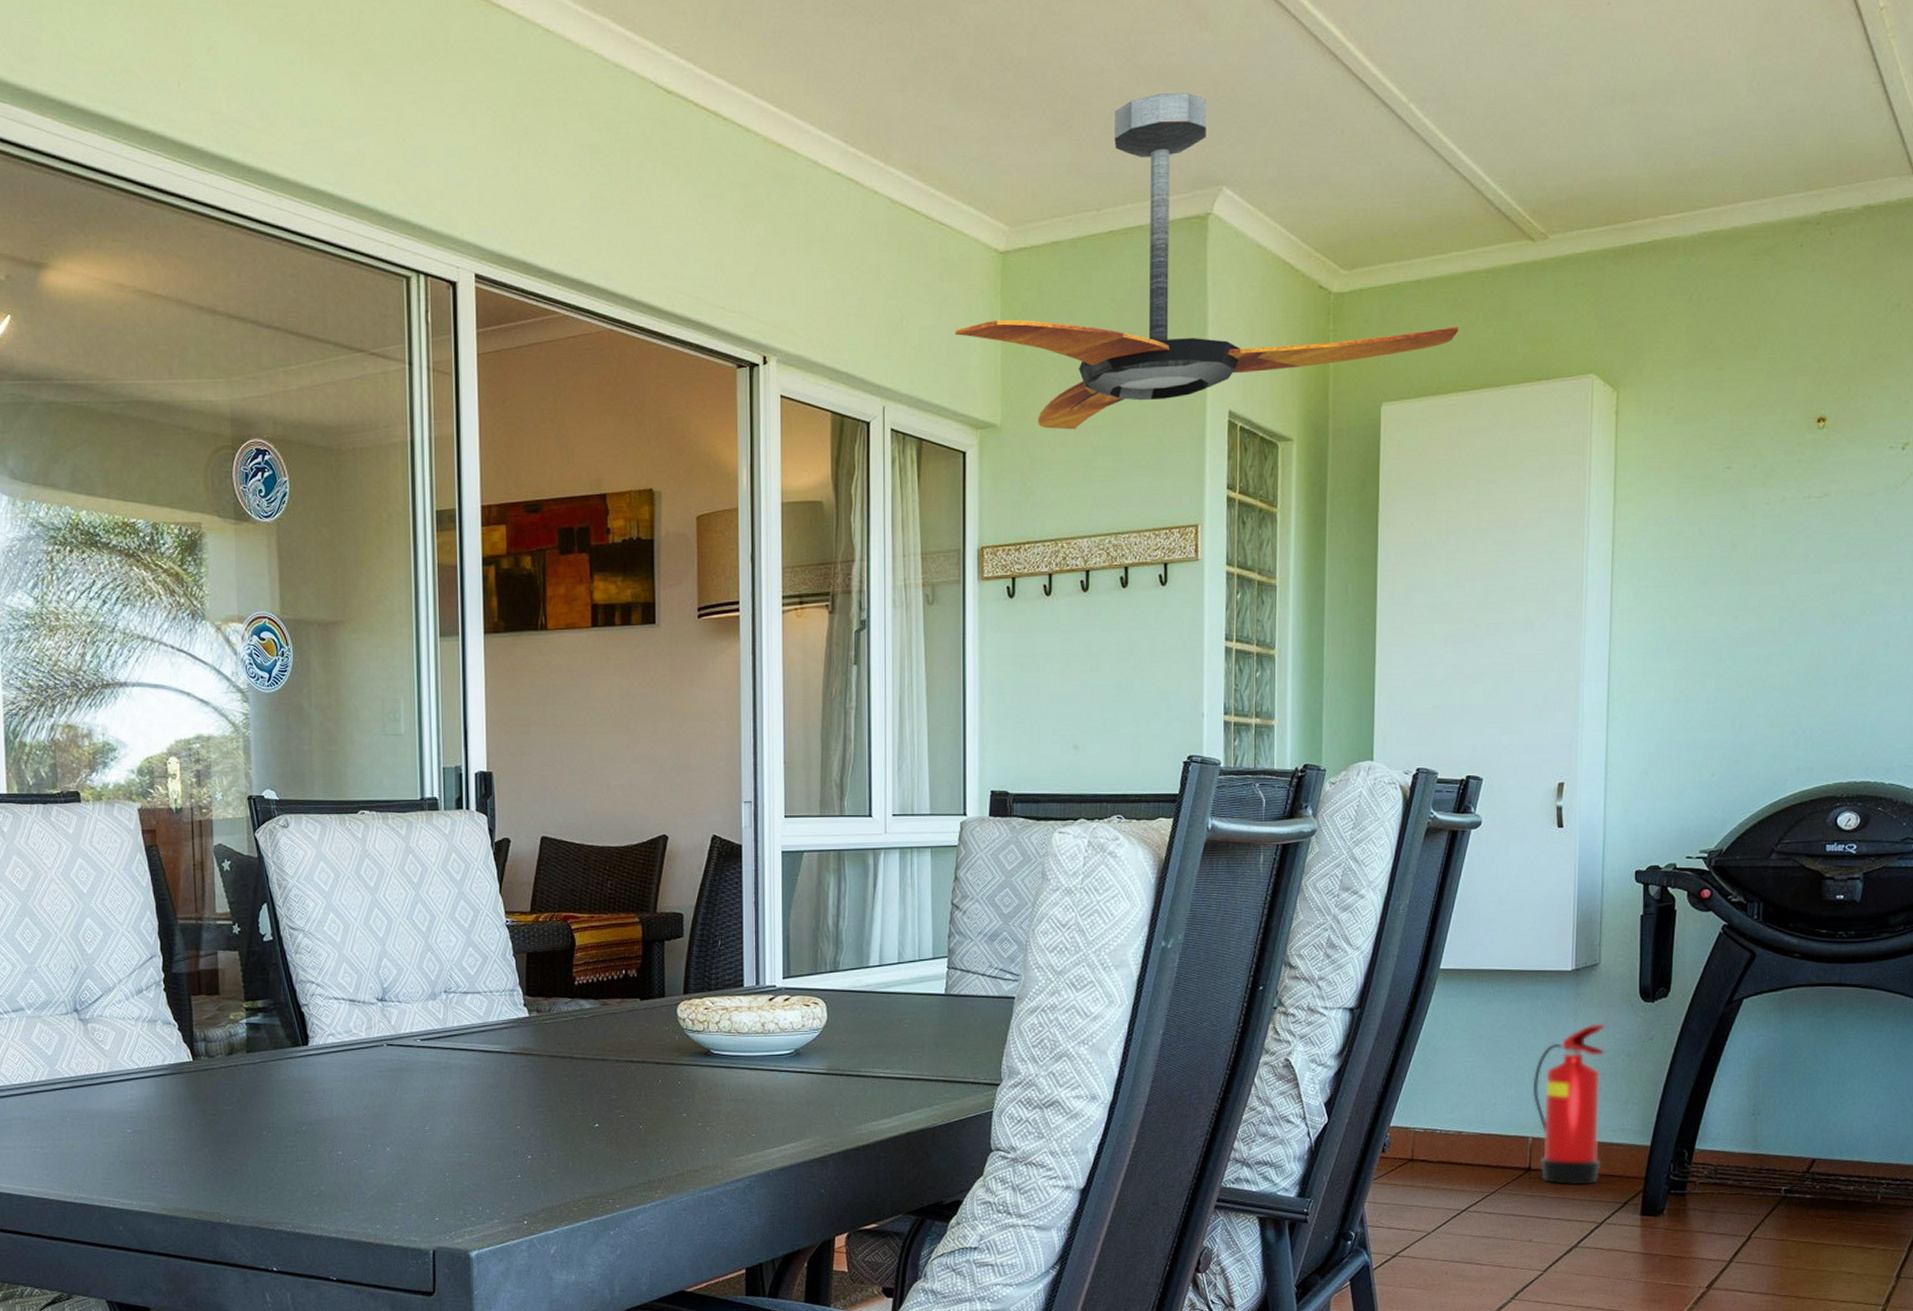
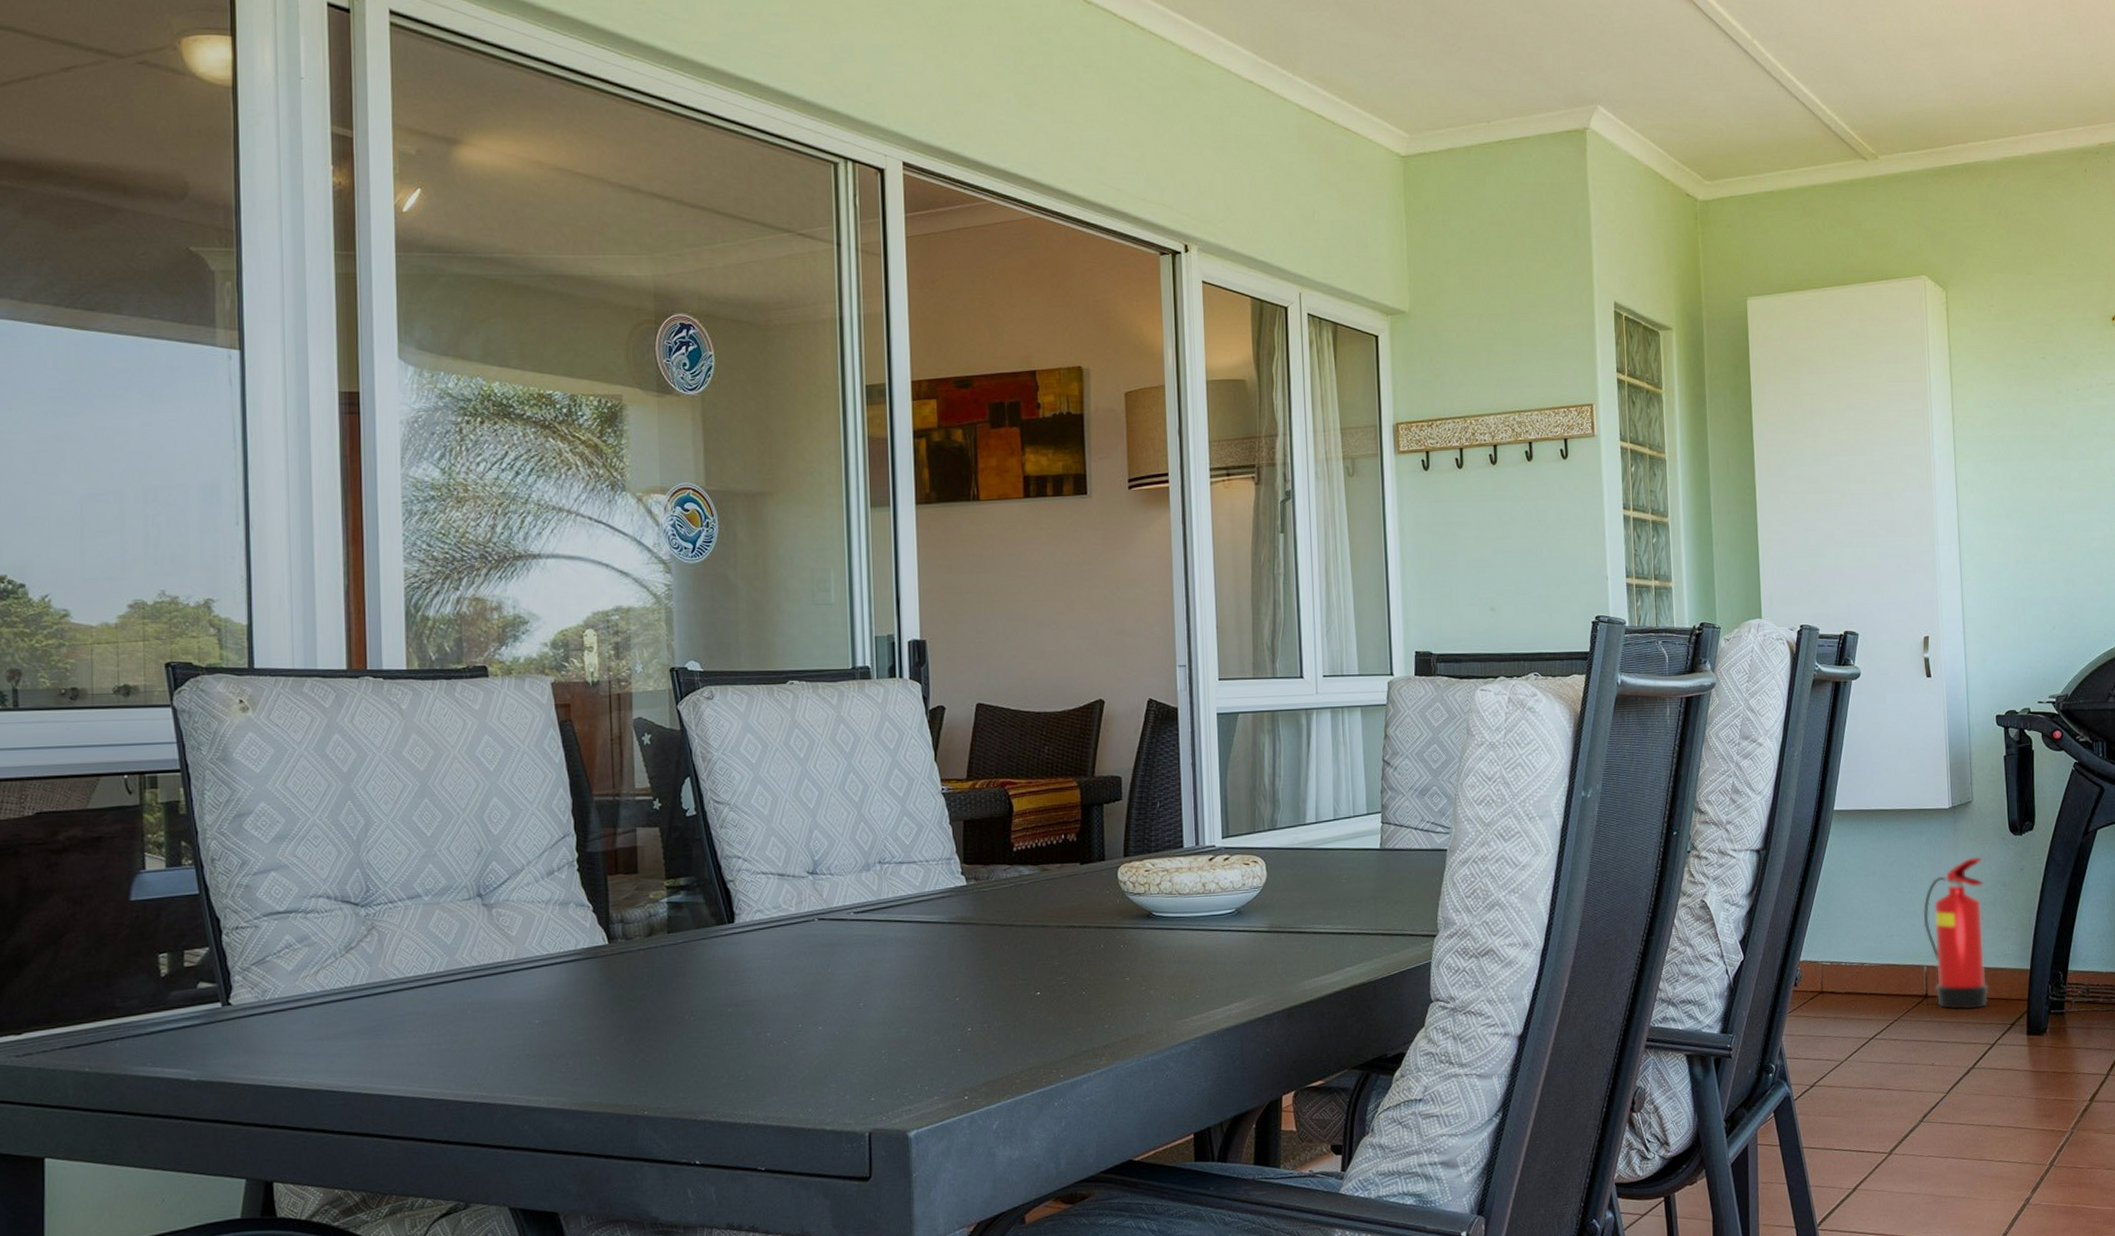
ceiling fan: present [954,93,1459,430] -> none [1363,23,1809,317]

